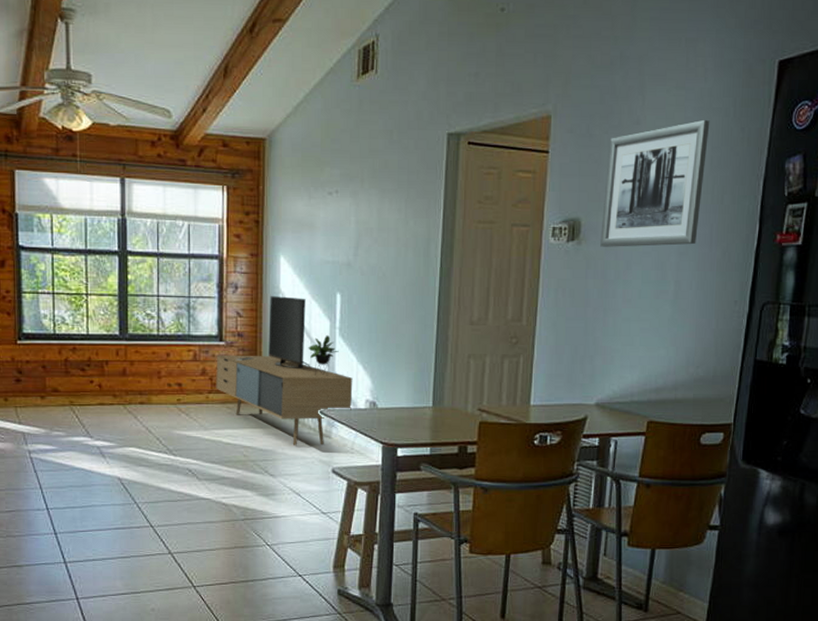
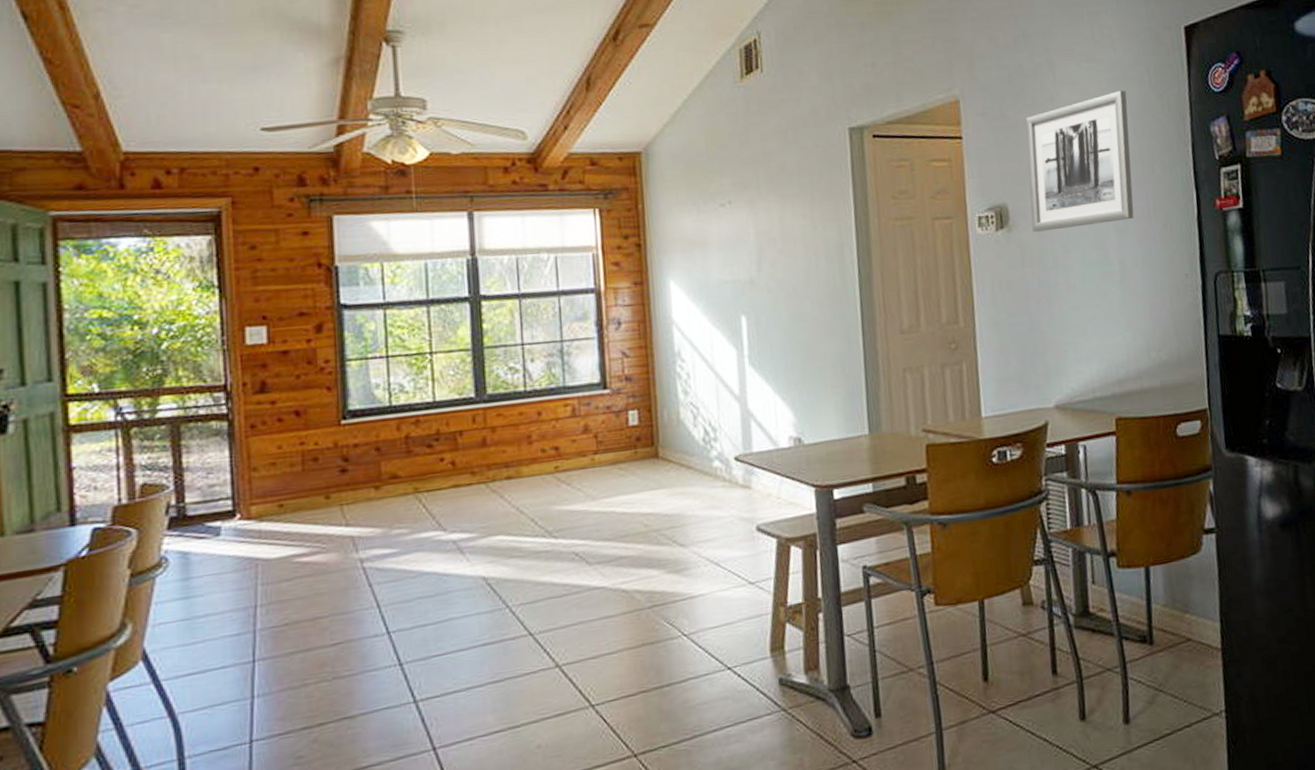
media console: present [216,296,353,446] -> none [600,326,773,504]

